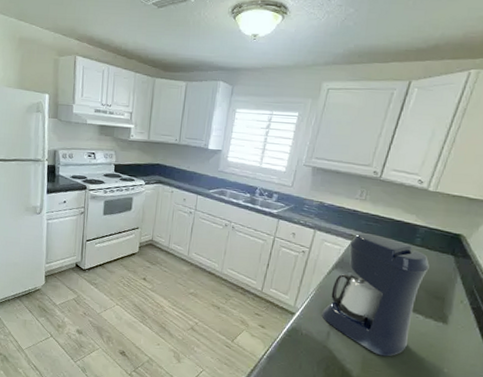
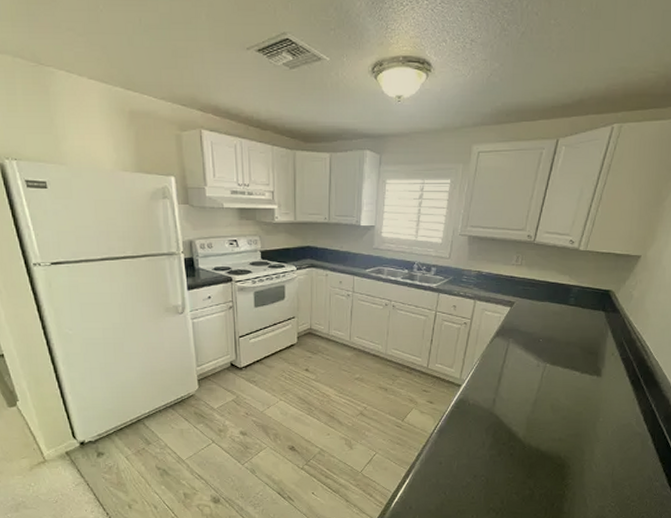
coffee maker: present [321,233,429,357] -> none [487,299,583,415]

